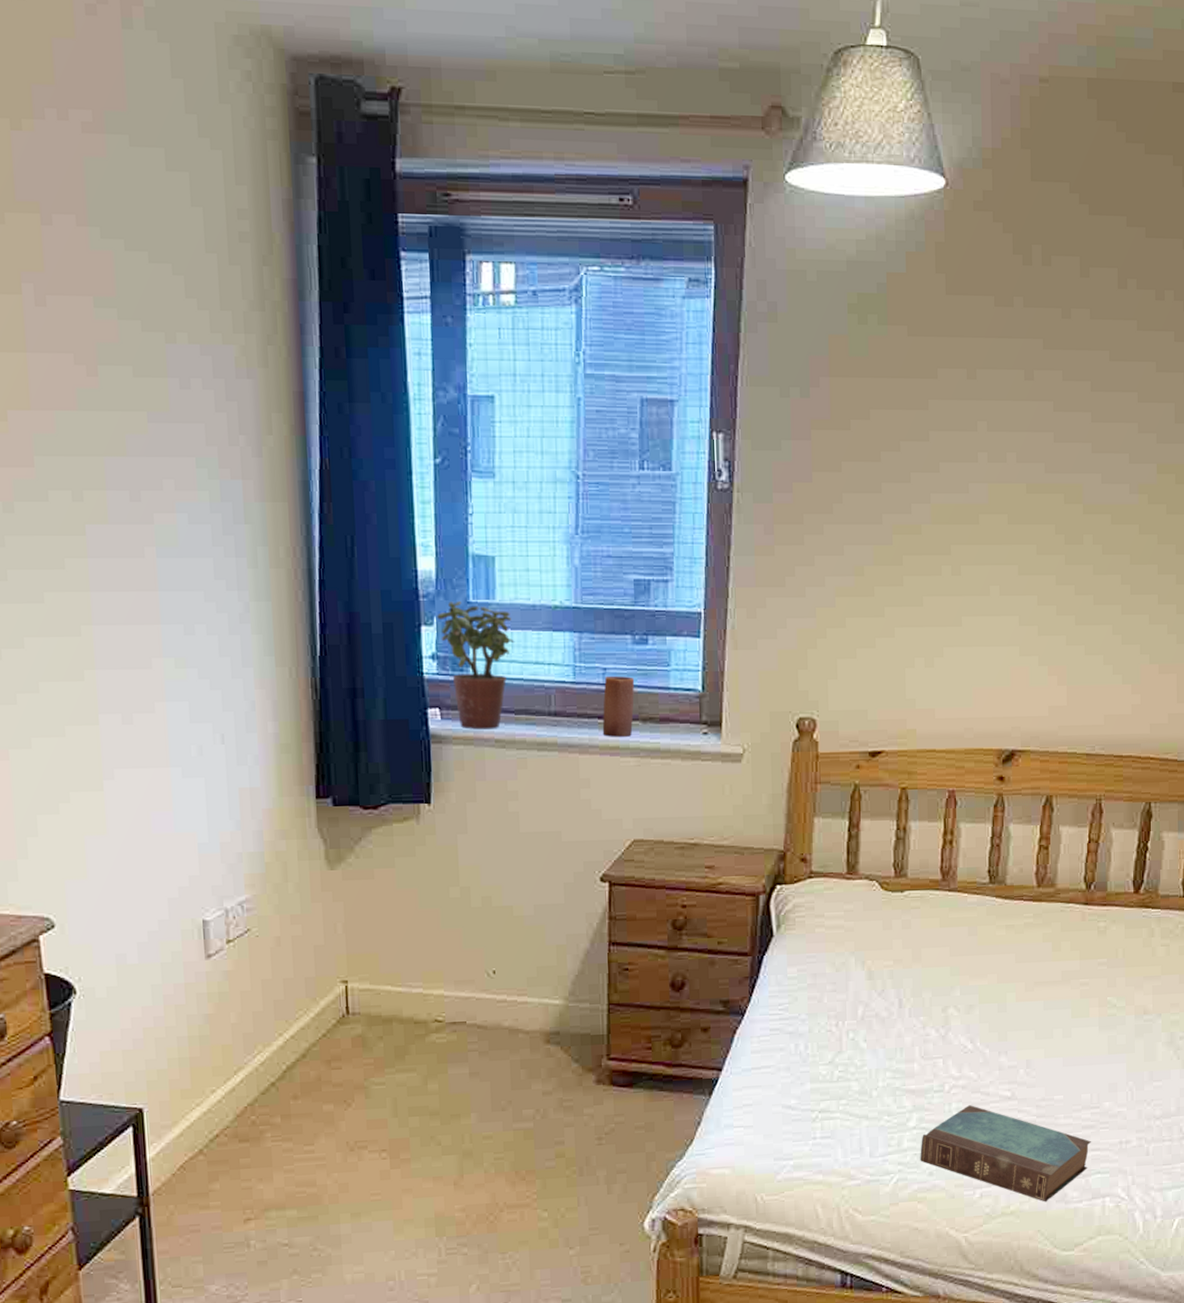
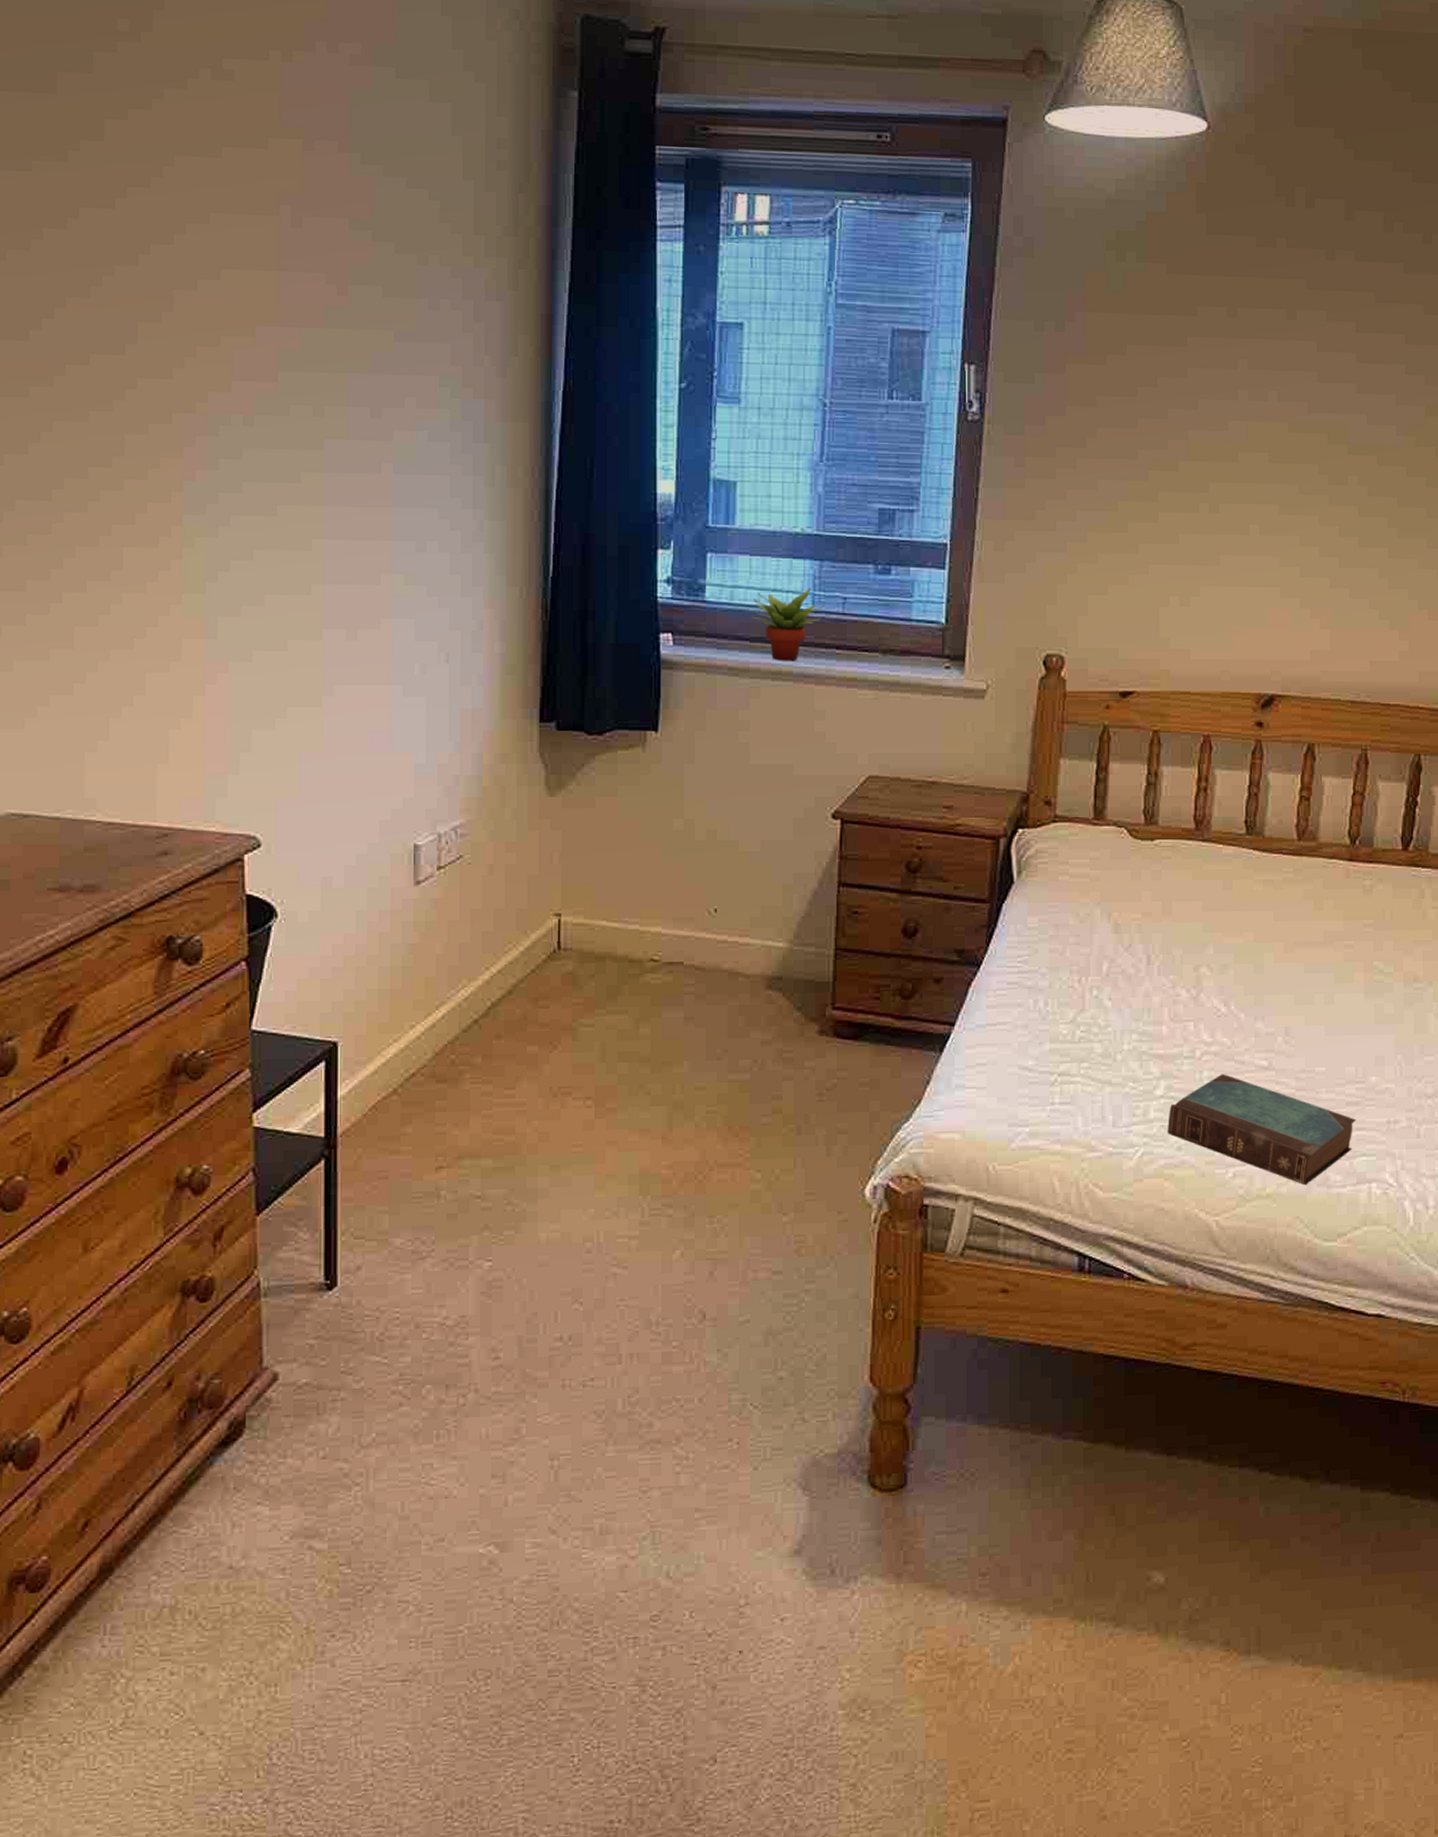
potted plant: present [437,601,515,731] -> none [674,526,754,658]
succulent plant: none [515,659,585,732] -> present [751,587,824,661]
candle: present [602,675,635,738] -> none [840,605,876,670]

